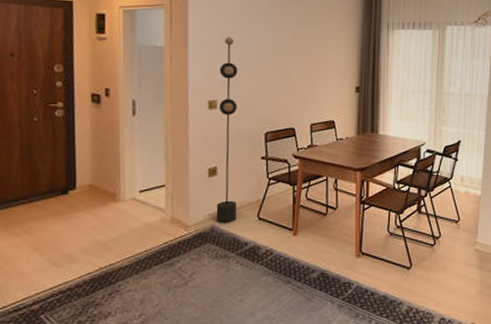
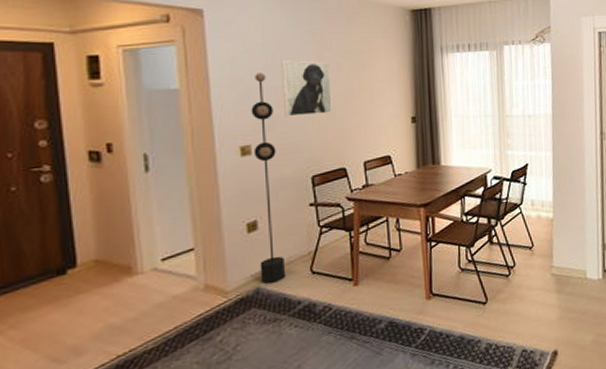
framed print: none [246,27,289,78] -> present [281,60,332,117]

